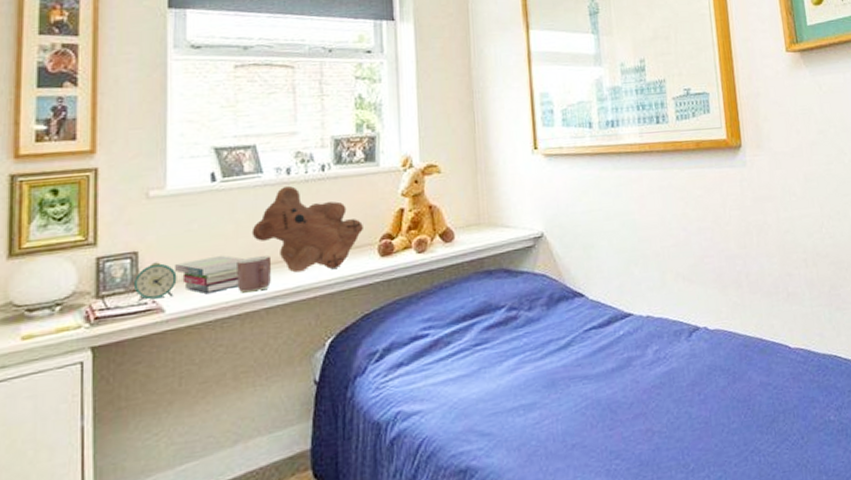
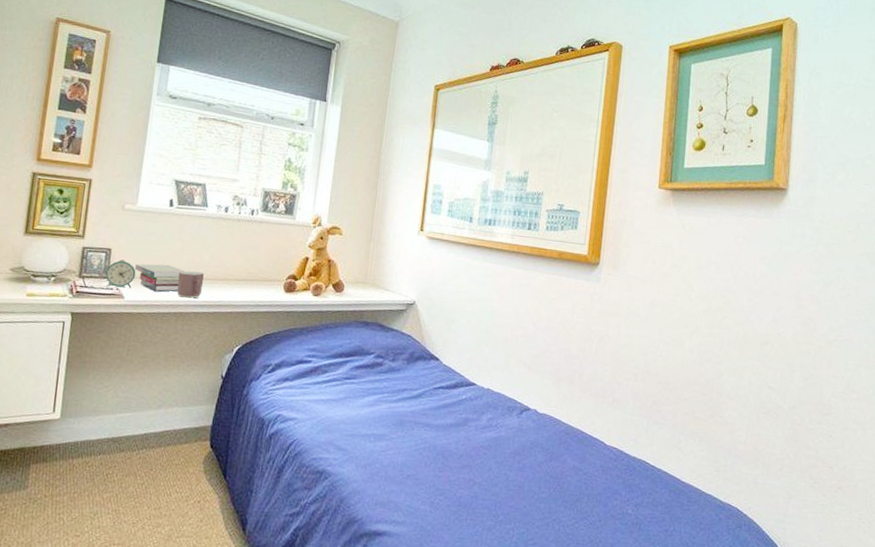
teddy bear: present [251,186,363,273] -> none [193,221,276,293]

